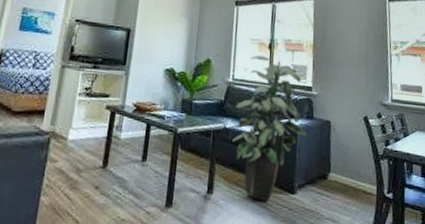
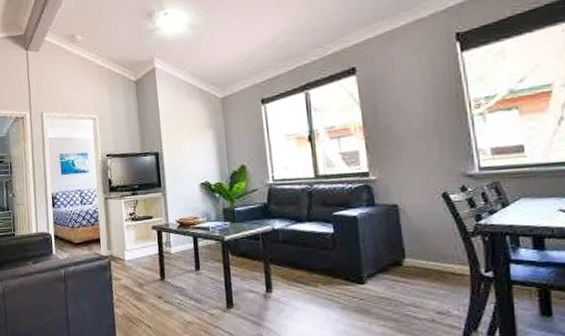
indoor plant: present [232,55,308,202] -> none [280,150,371,295]

